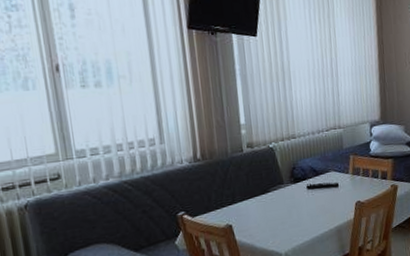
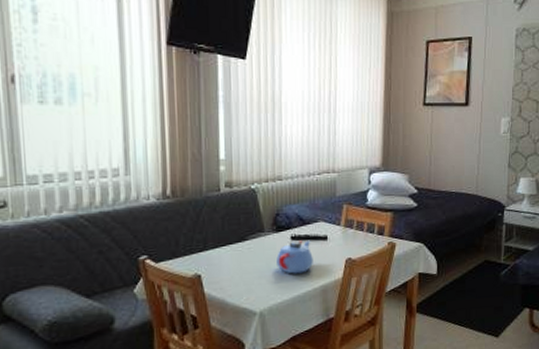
teapot: none [296,188,328,219] -> present [277,240,313,274]

